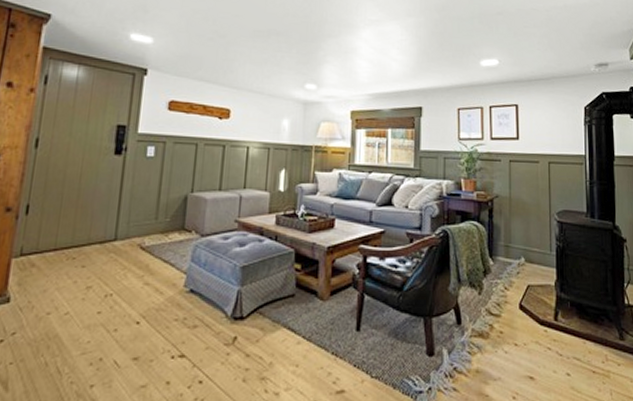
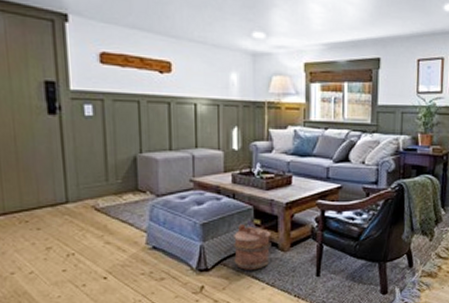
bucket: none [271,269,311,320] -> present [234,224,272,270]

